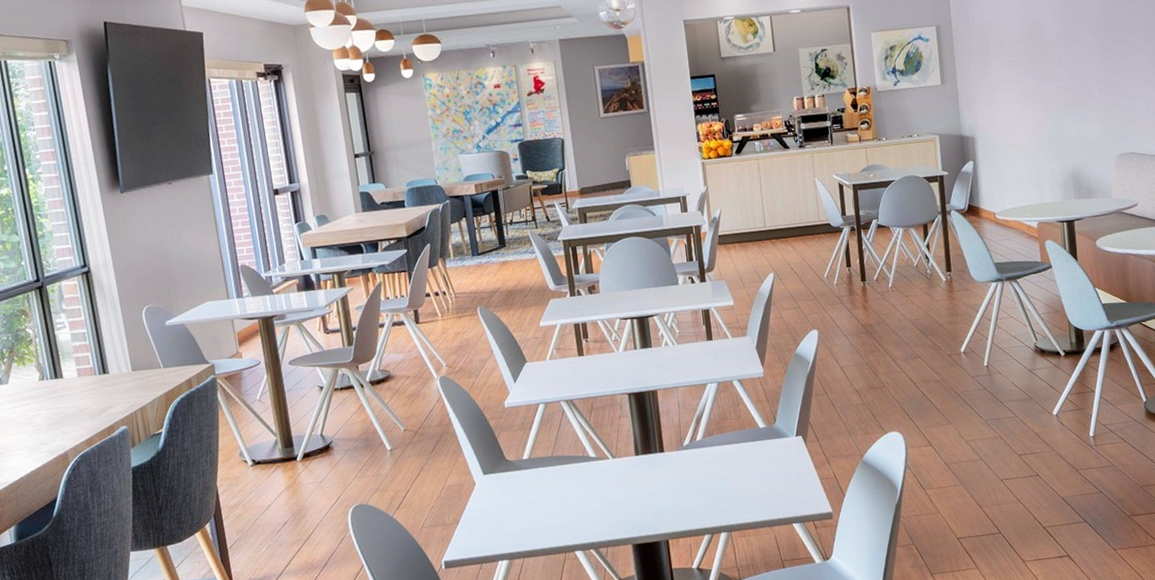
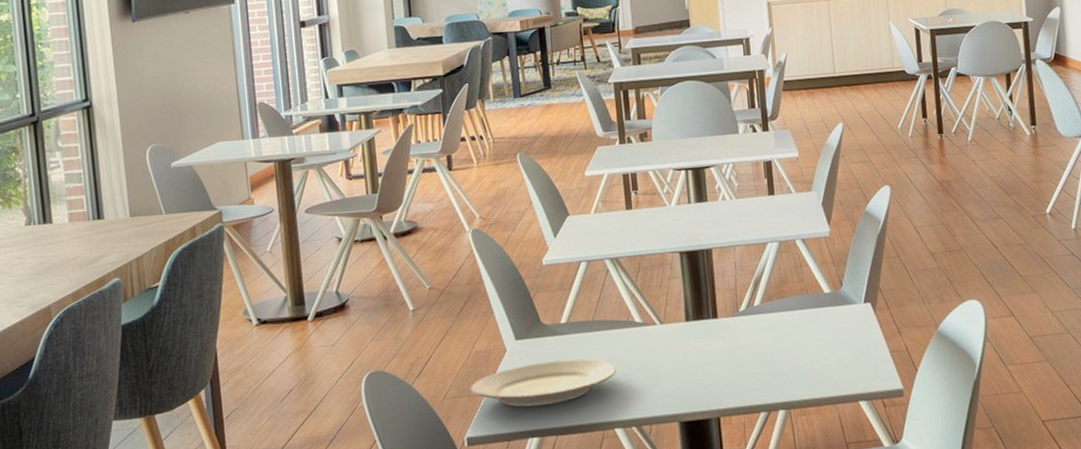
plate: none [444,490,575,534] -> present [470,359,617,407]

